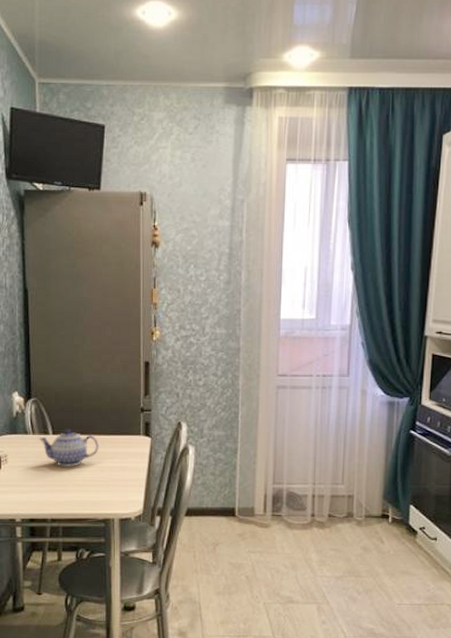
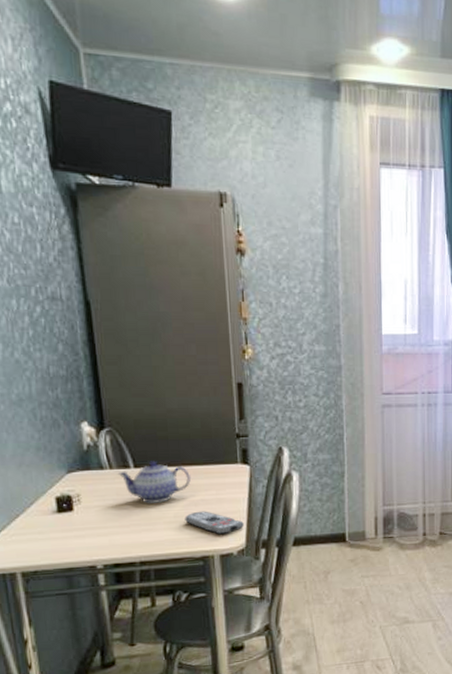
remote control: none [91,477,142,500] -> present [185,511,244,535]

